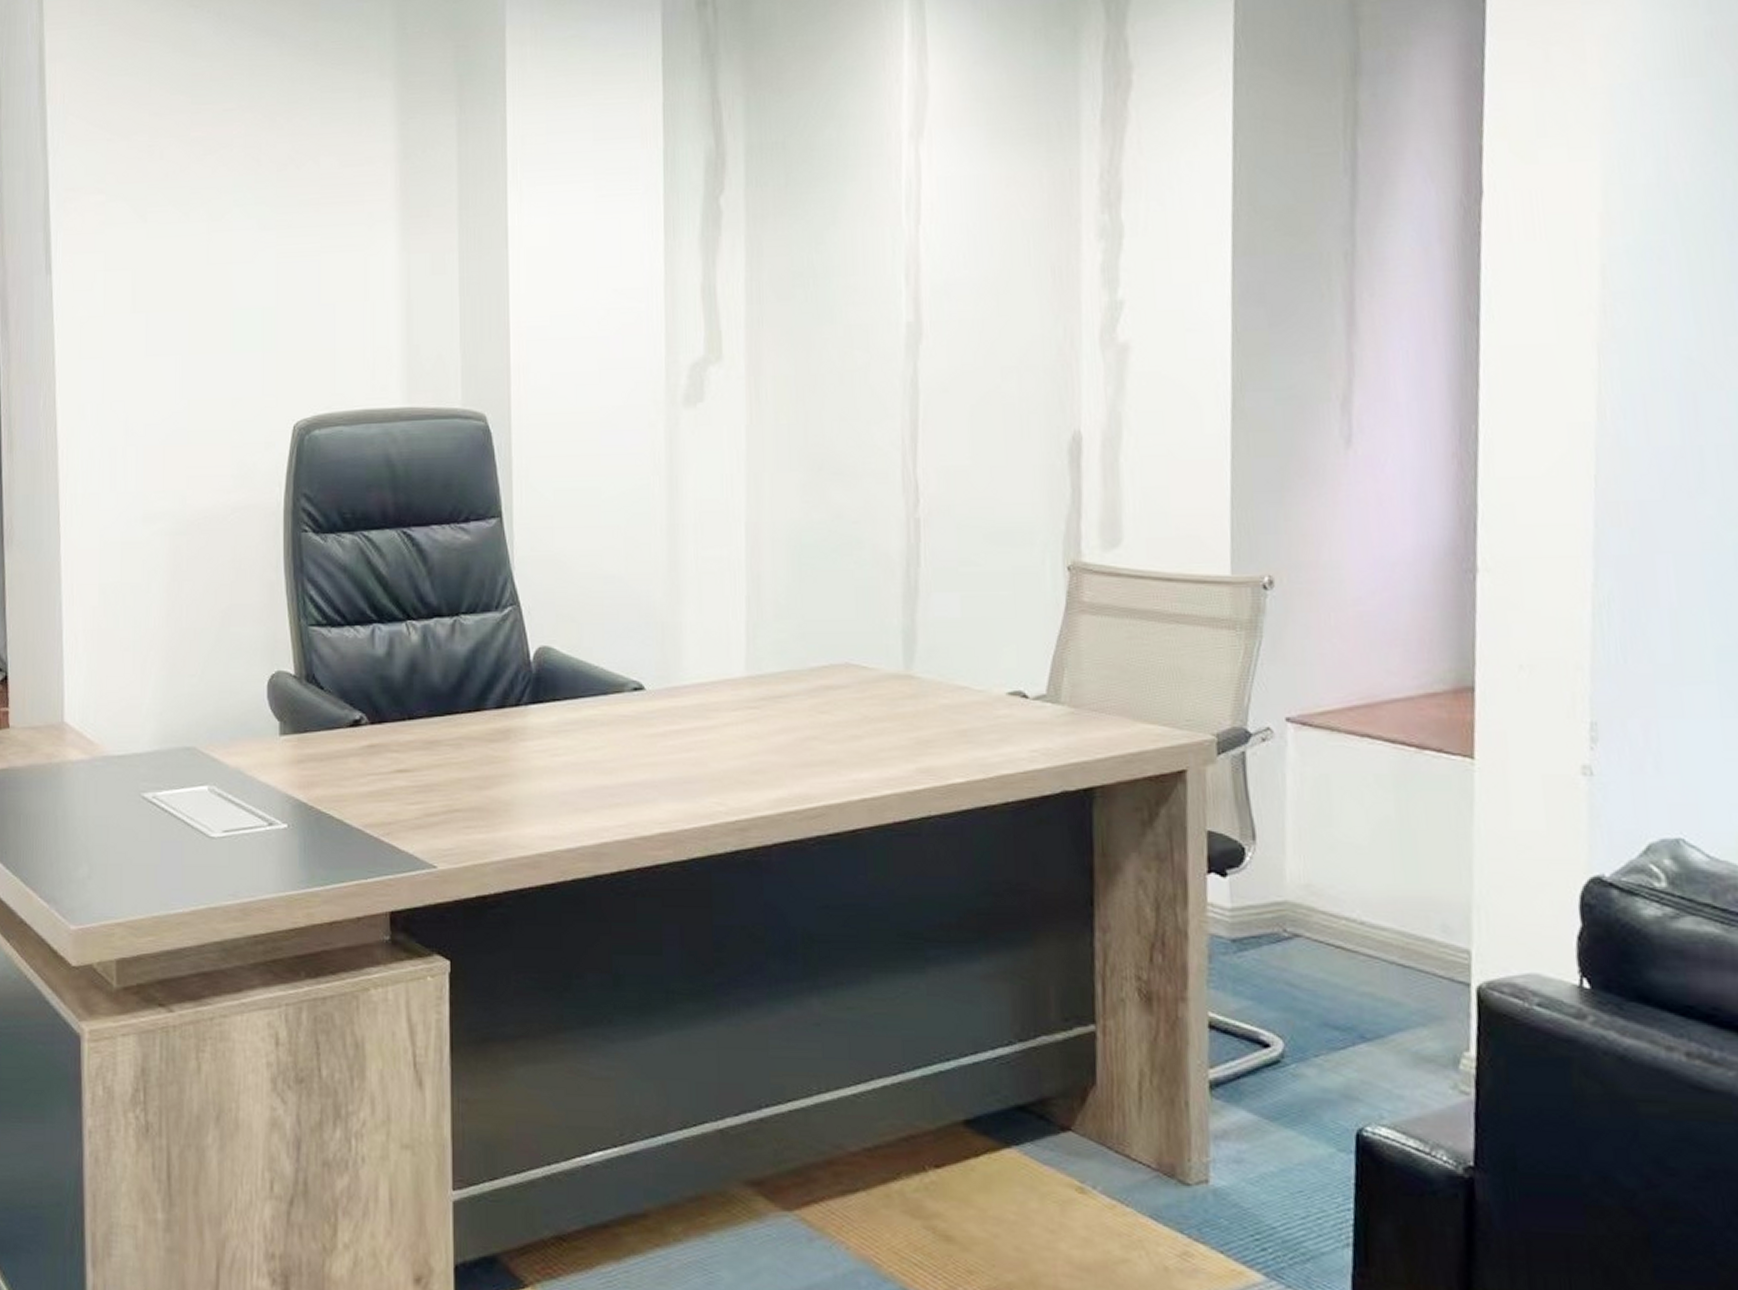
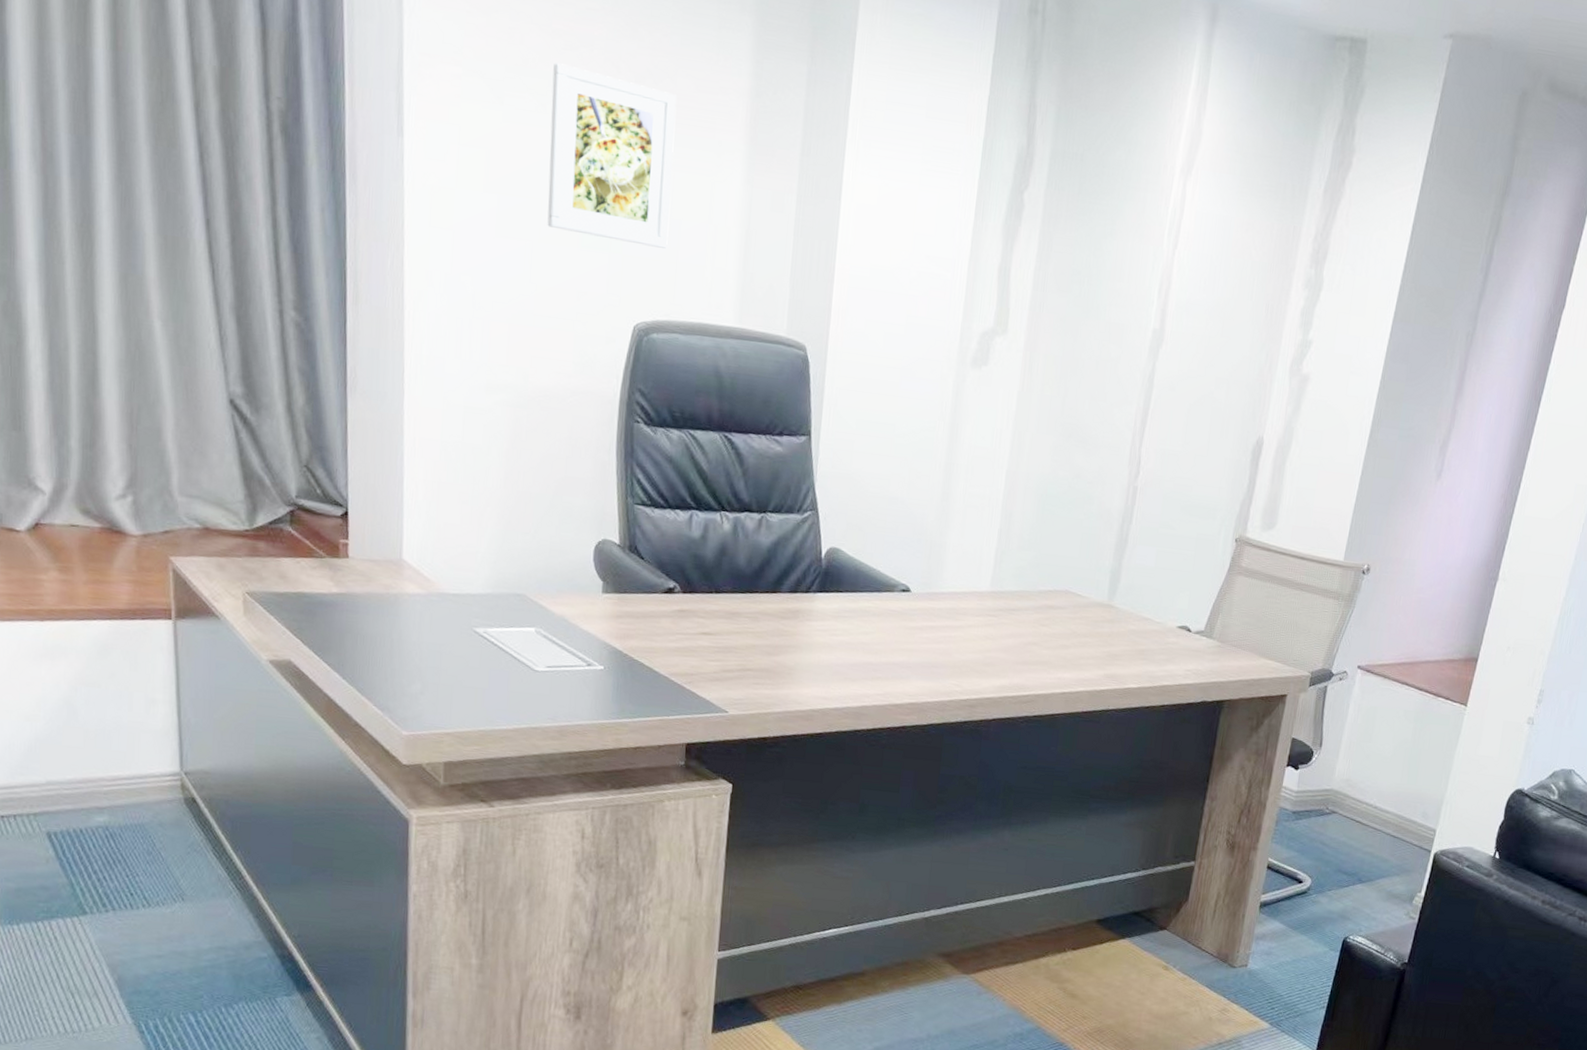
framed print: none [194,169,323,337] -> present [547,63,677,249]

